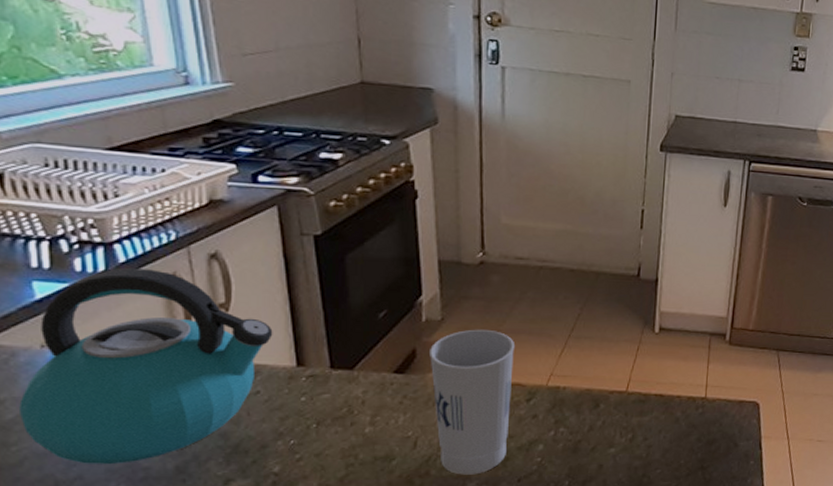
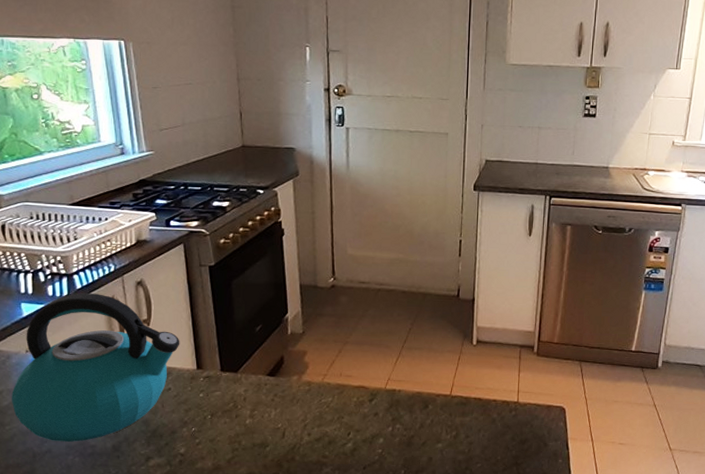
cup: present [430,329,516,475] -> none [294,341,360,462]

